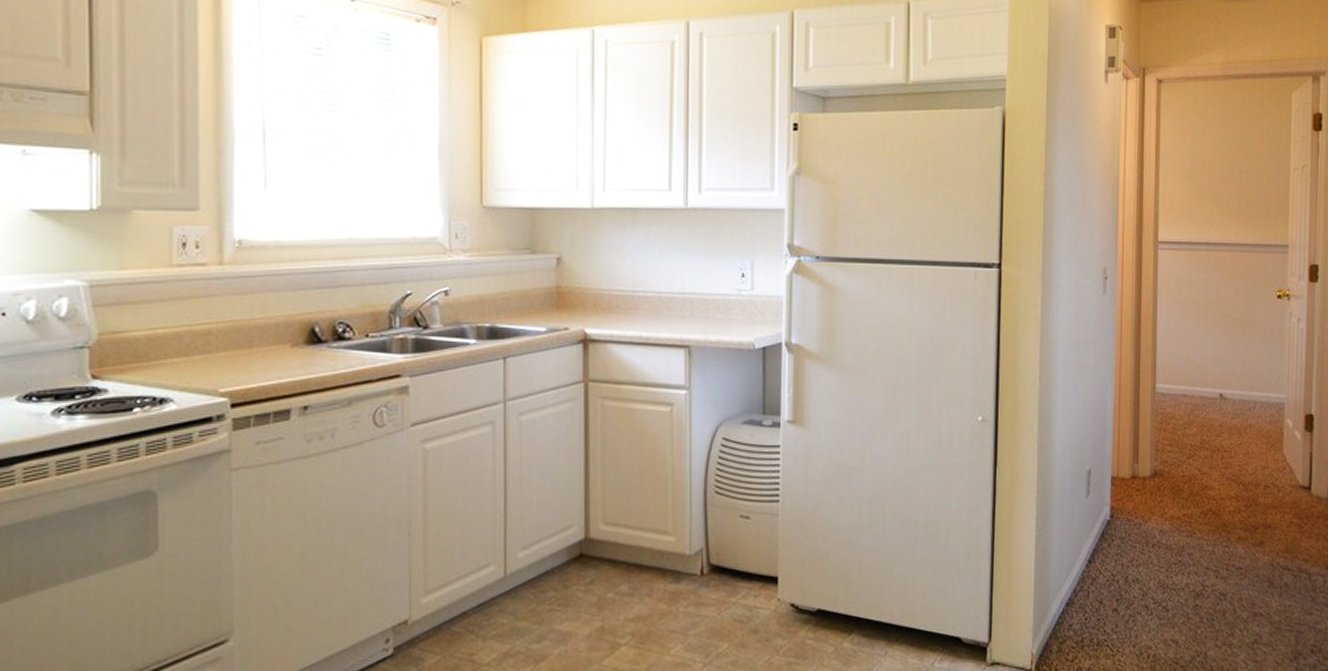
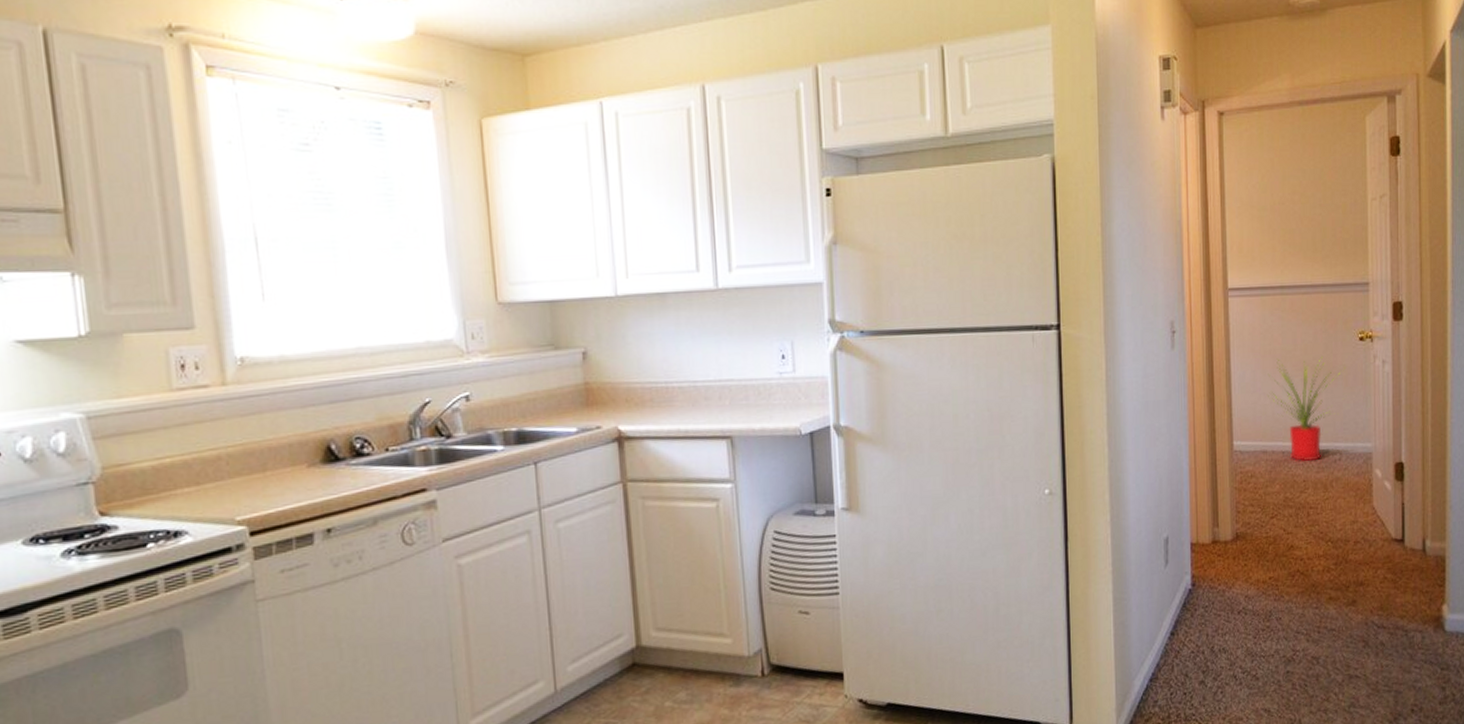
house plant: none [1189,309,1263,408] -> present [1267,356,1345,462]

